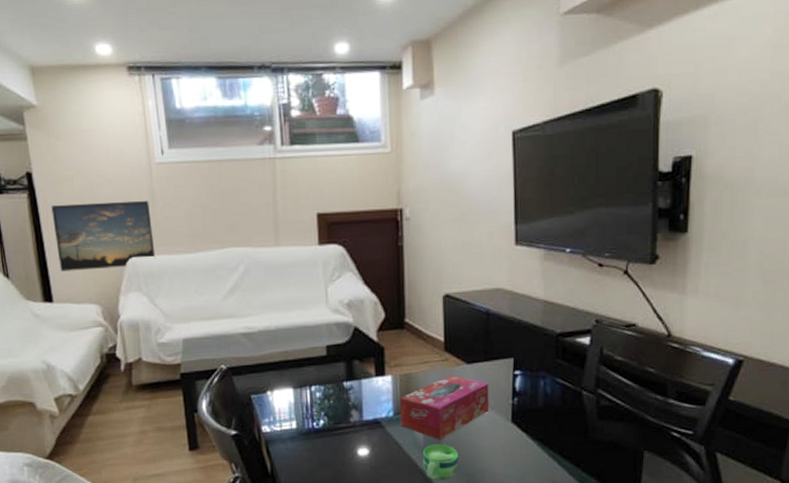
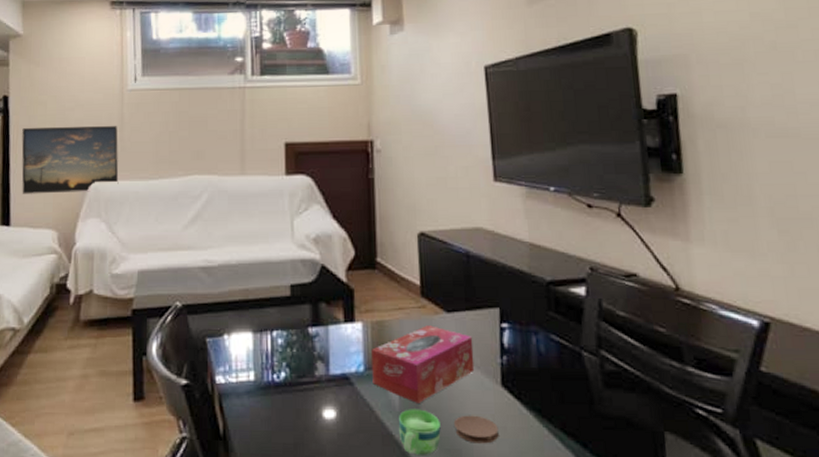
coaster: none [469,446,507,468] -> present [453,415,499,444]

